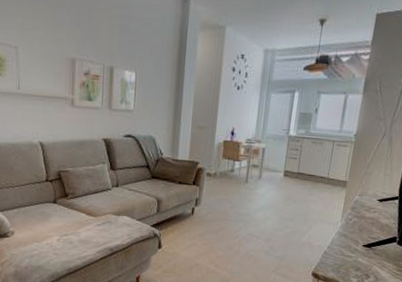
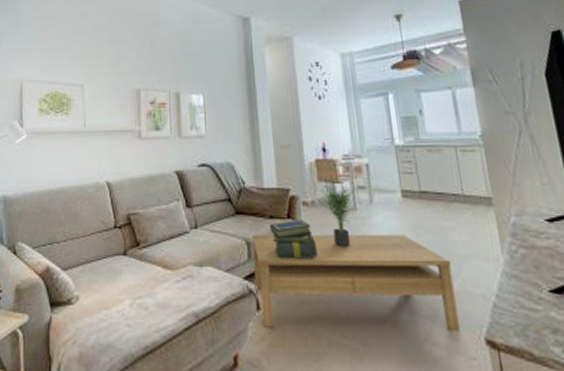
coffee table: none [160,195,305,268] -> present [251,234,460,332]
stack of books: none [178,185,212,215] -> present [270,219,318,259]
potted plant: none [219,155,248,209] -> present [318,176,354,248]

